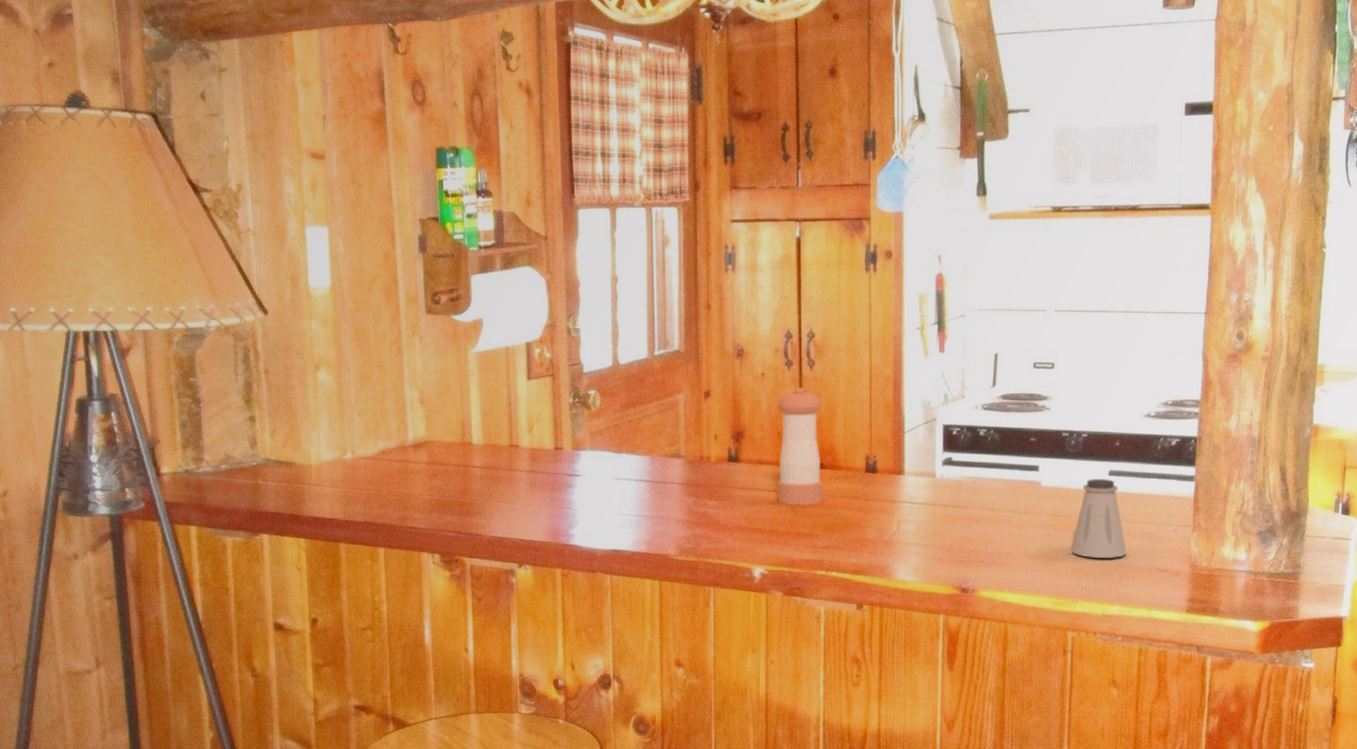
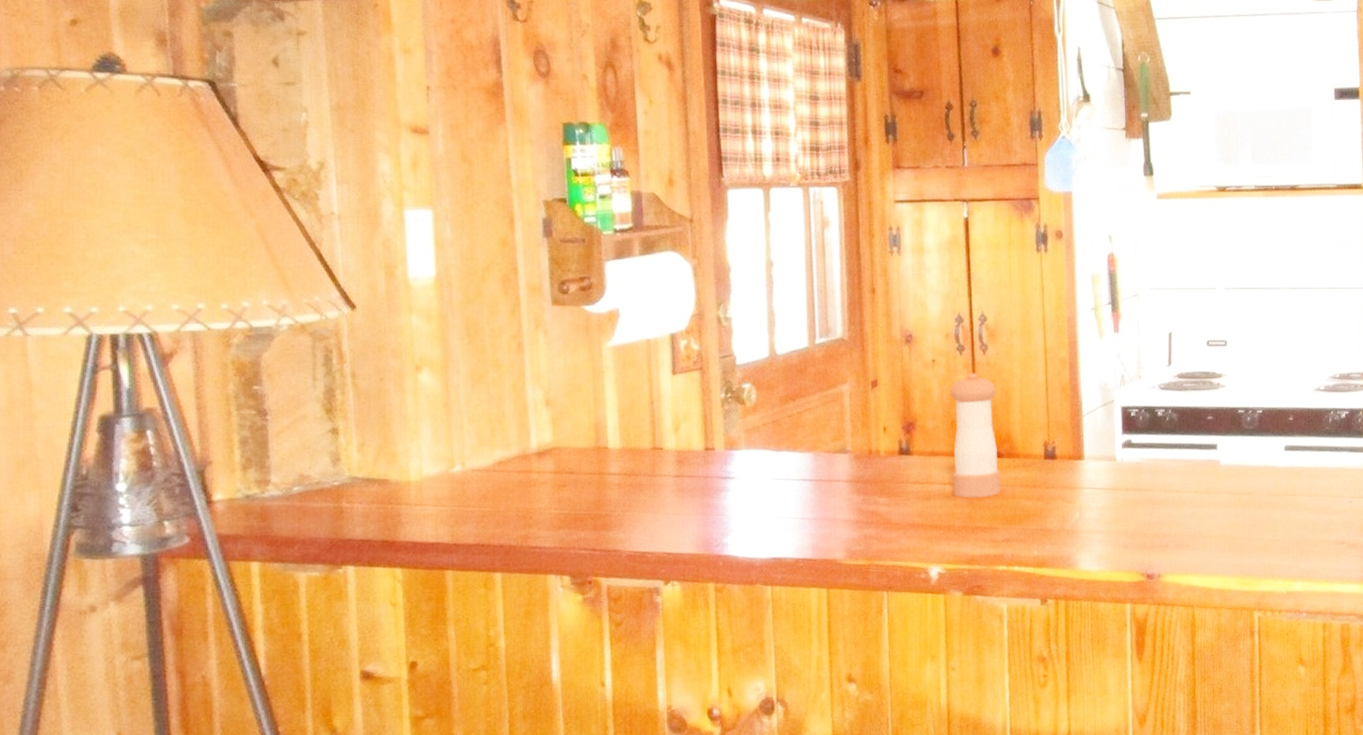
saltshaker: present [1071,479,1127,558] -> none [1252,454,1306,535]

